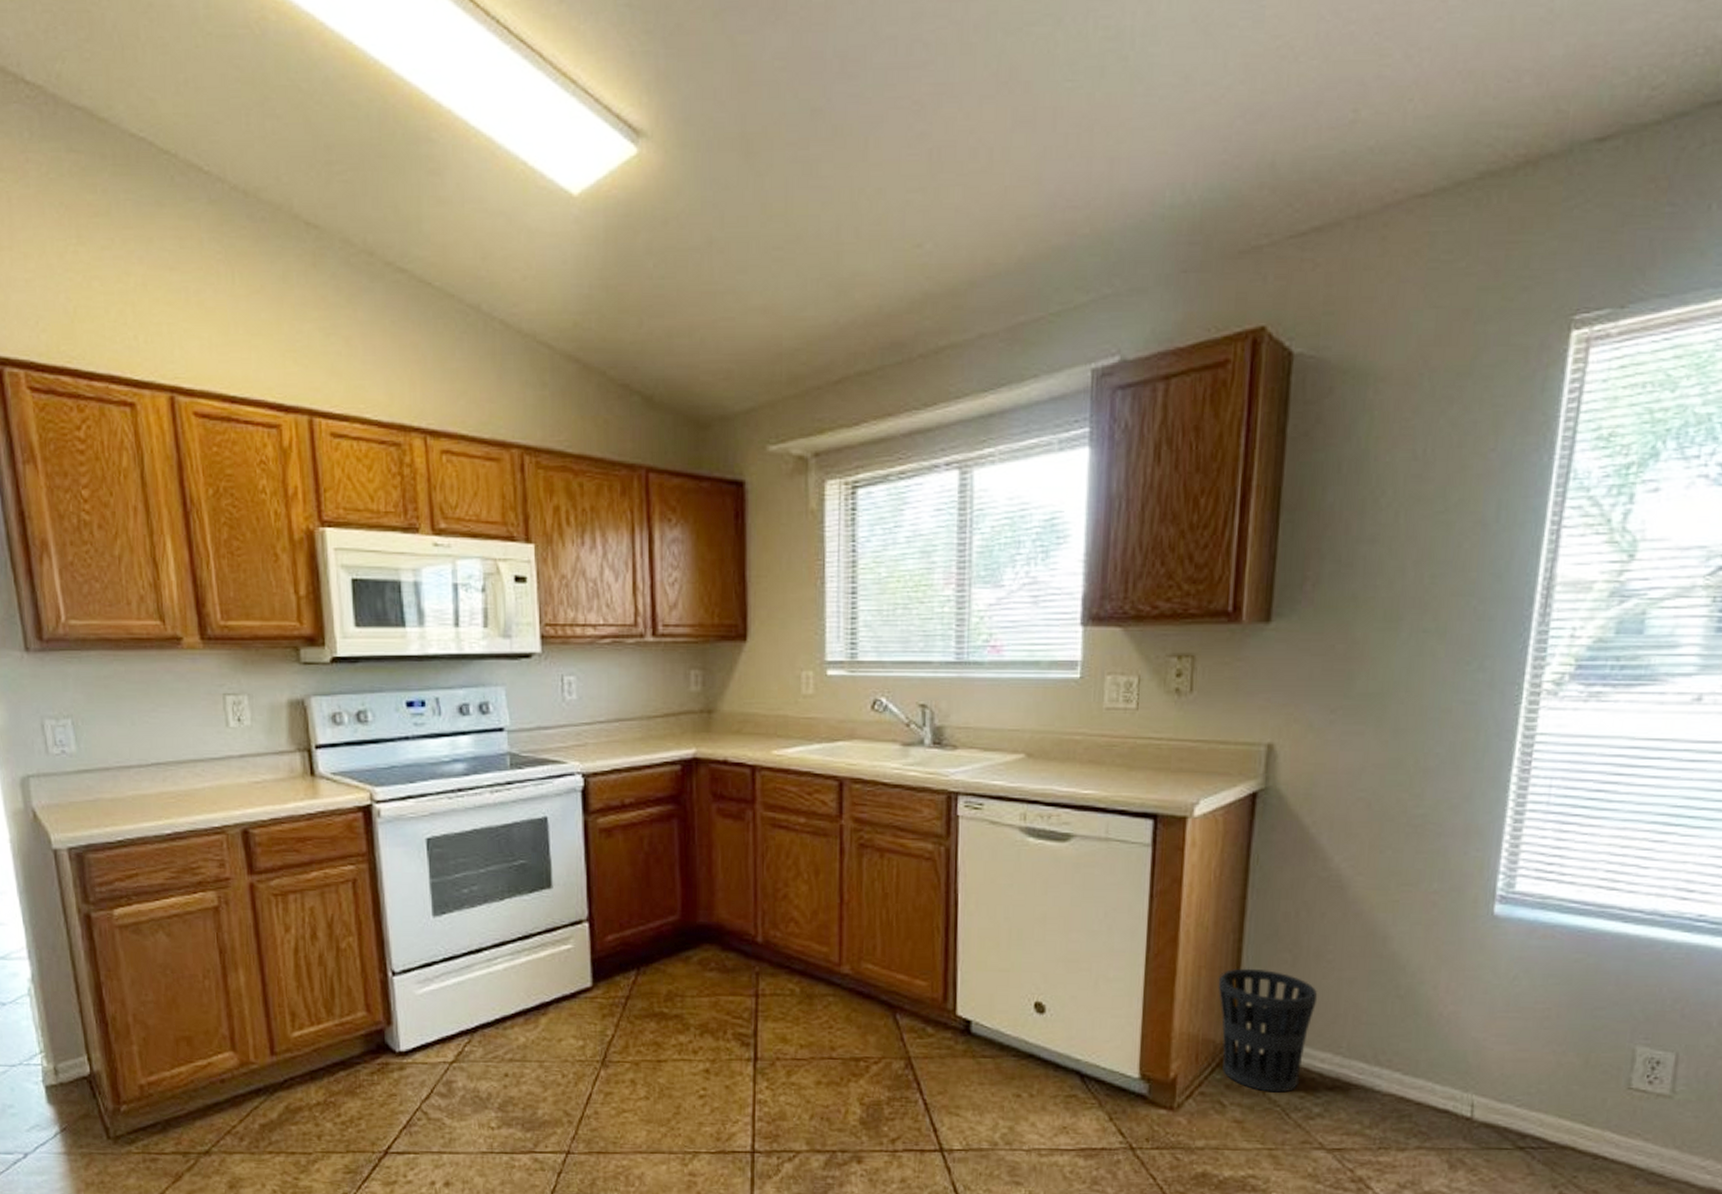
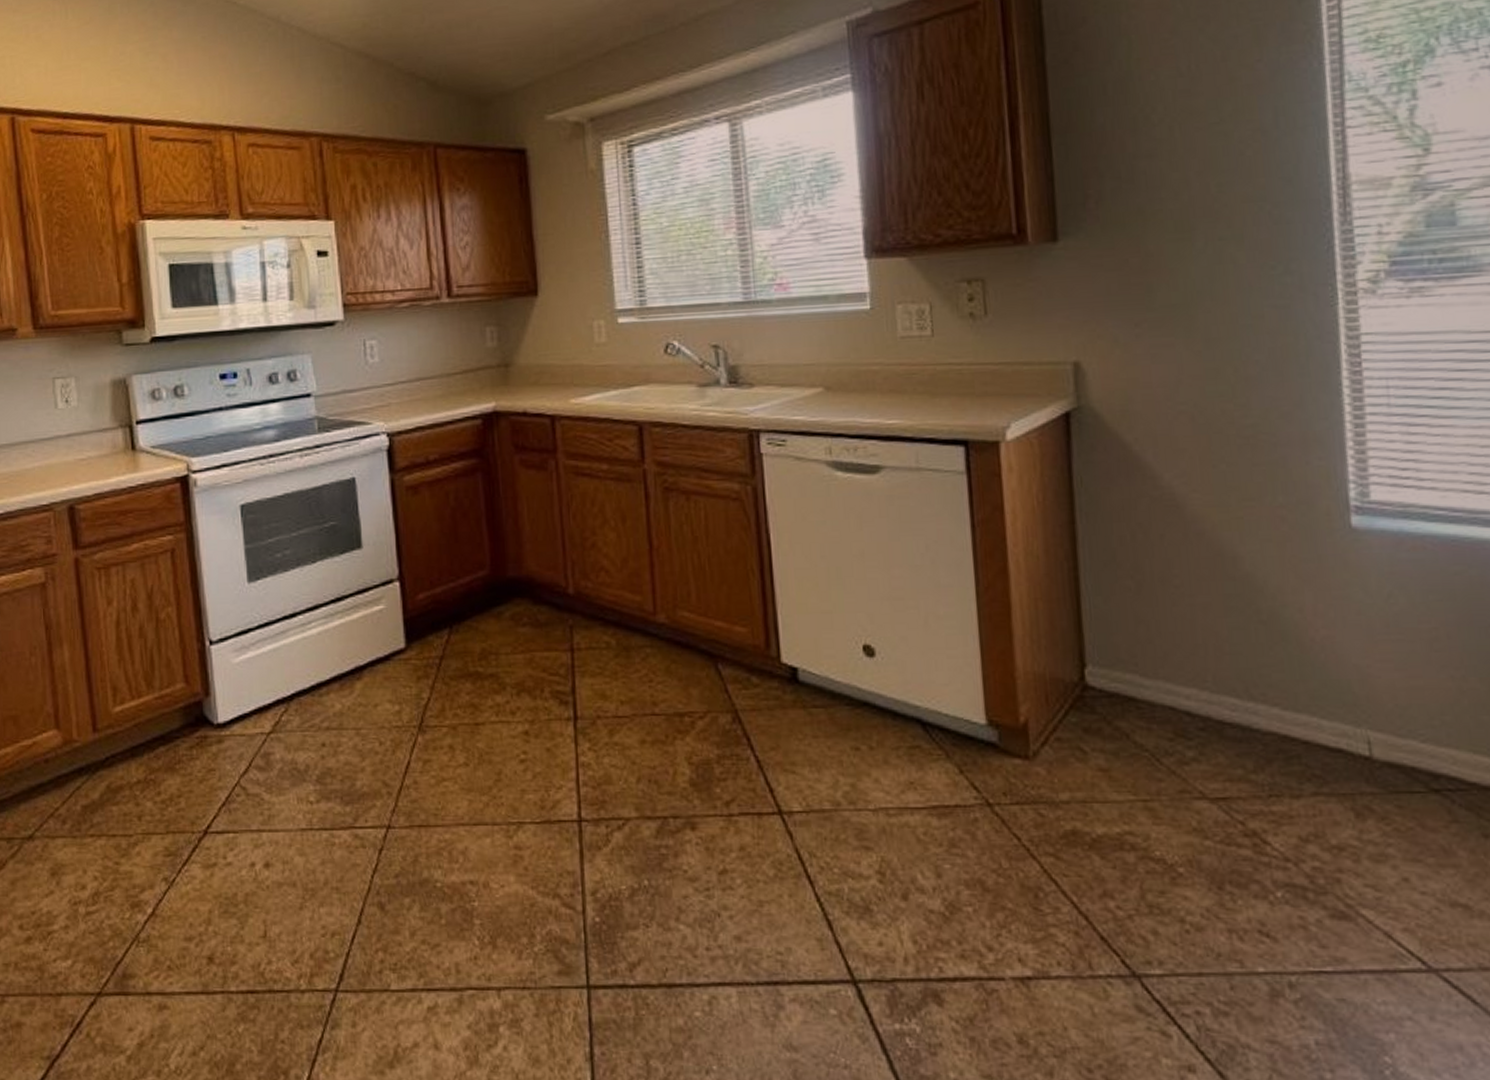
wastebasket: present [1218,968,1318,1093] -> none [1058,598,1171,735]

